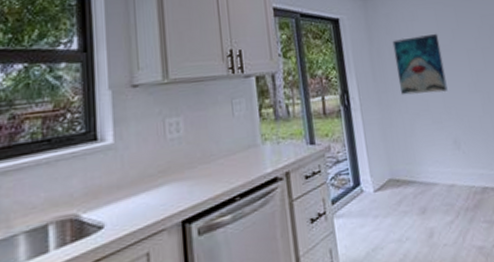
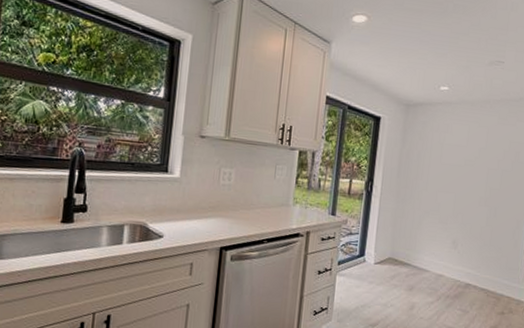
wall art: present [392,33,448,95] -> none [418,146,466,200]

